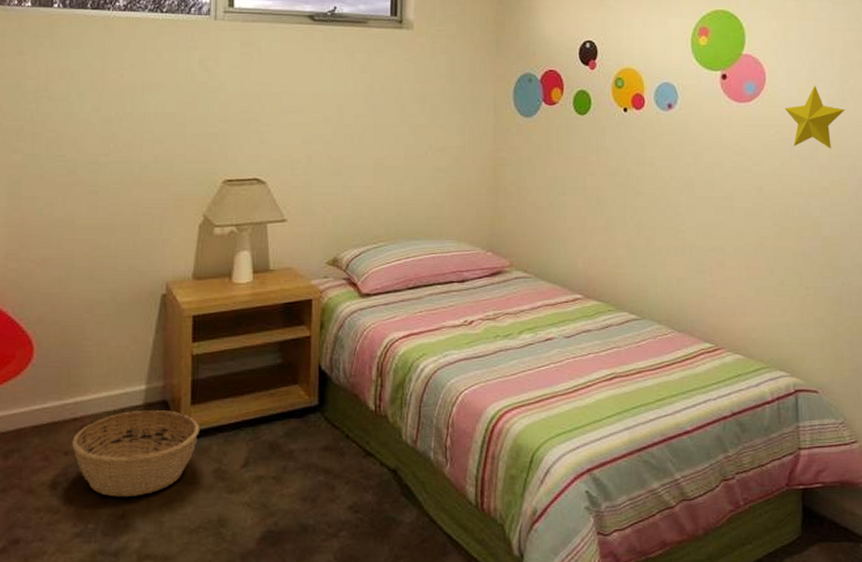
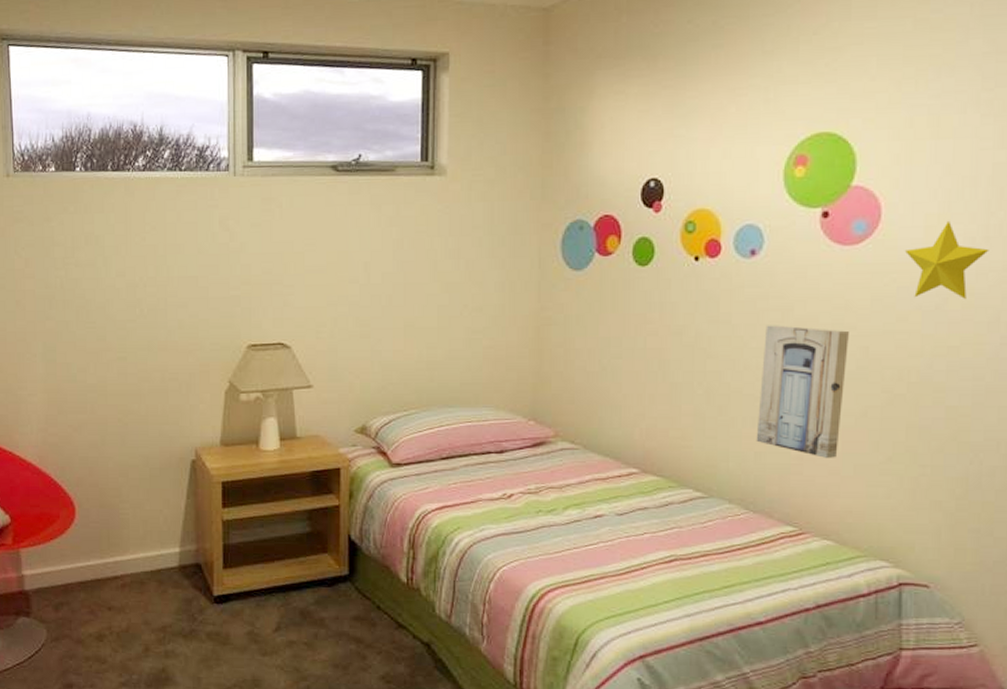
basket: present [72,409,199,497] -> none [114,571,232,653]
wall art: none [678,168,747,282] -> present [756,325,849,458]

